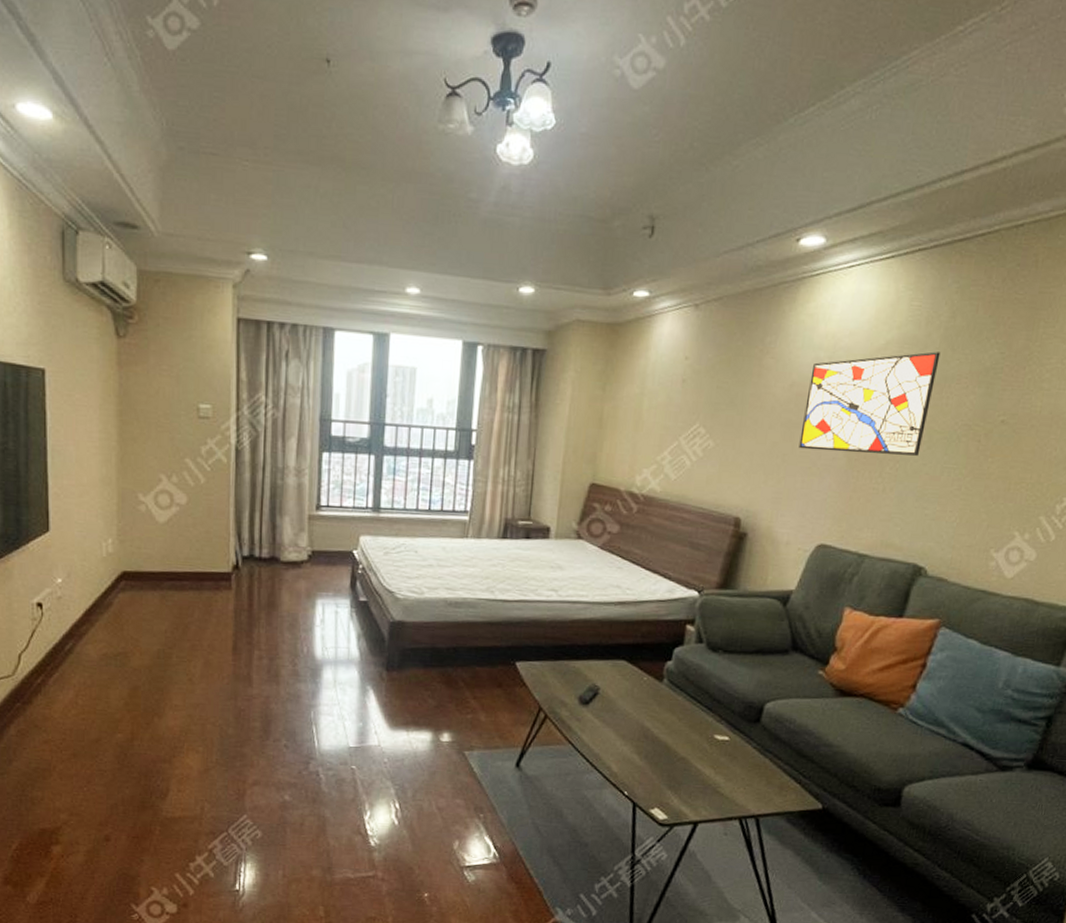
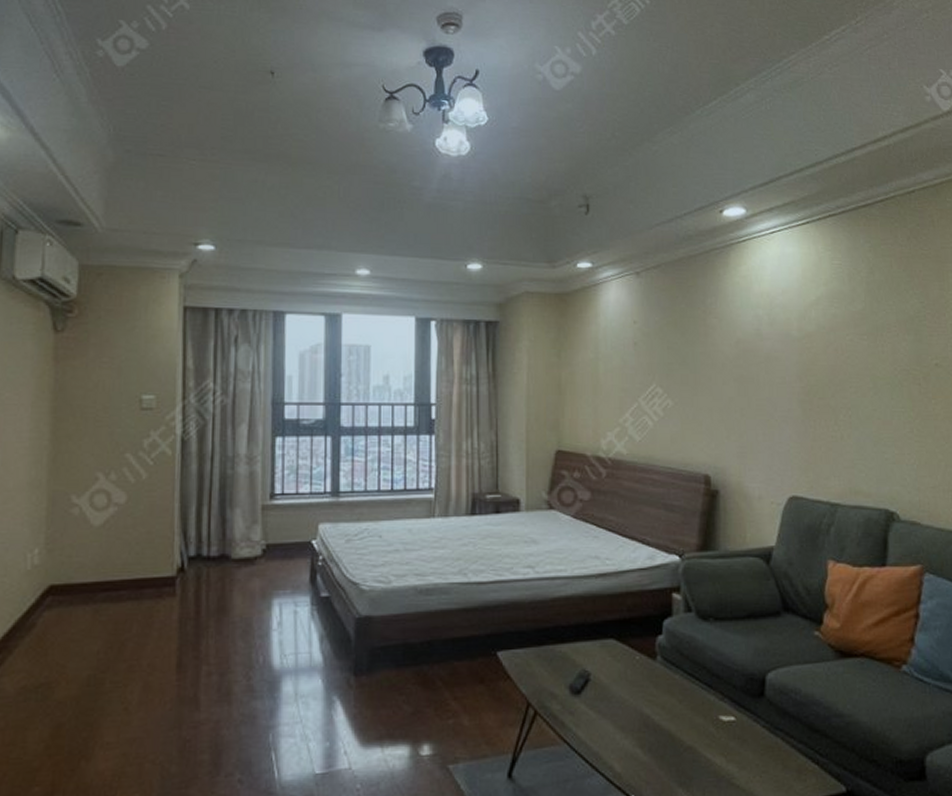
wall art: present [798,351,941,456] -> none [753,304,868,403]

